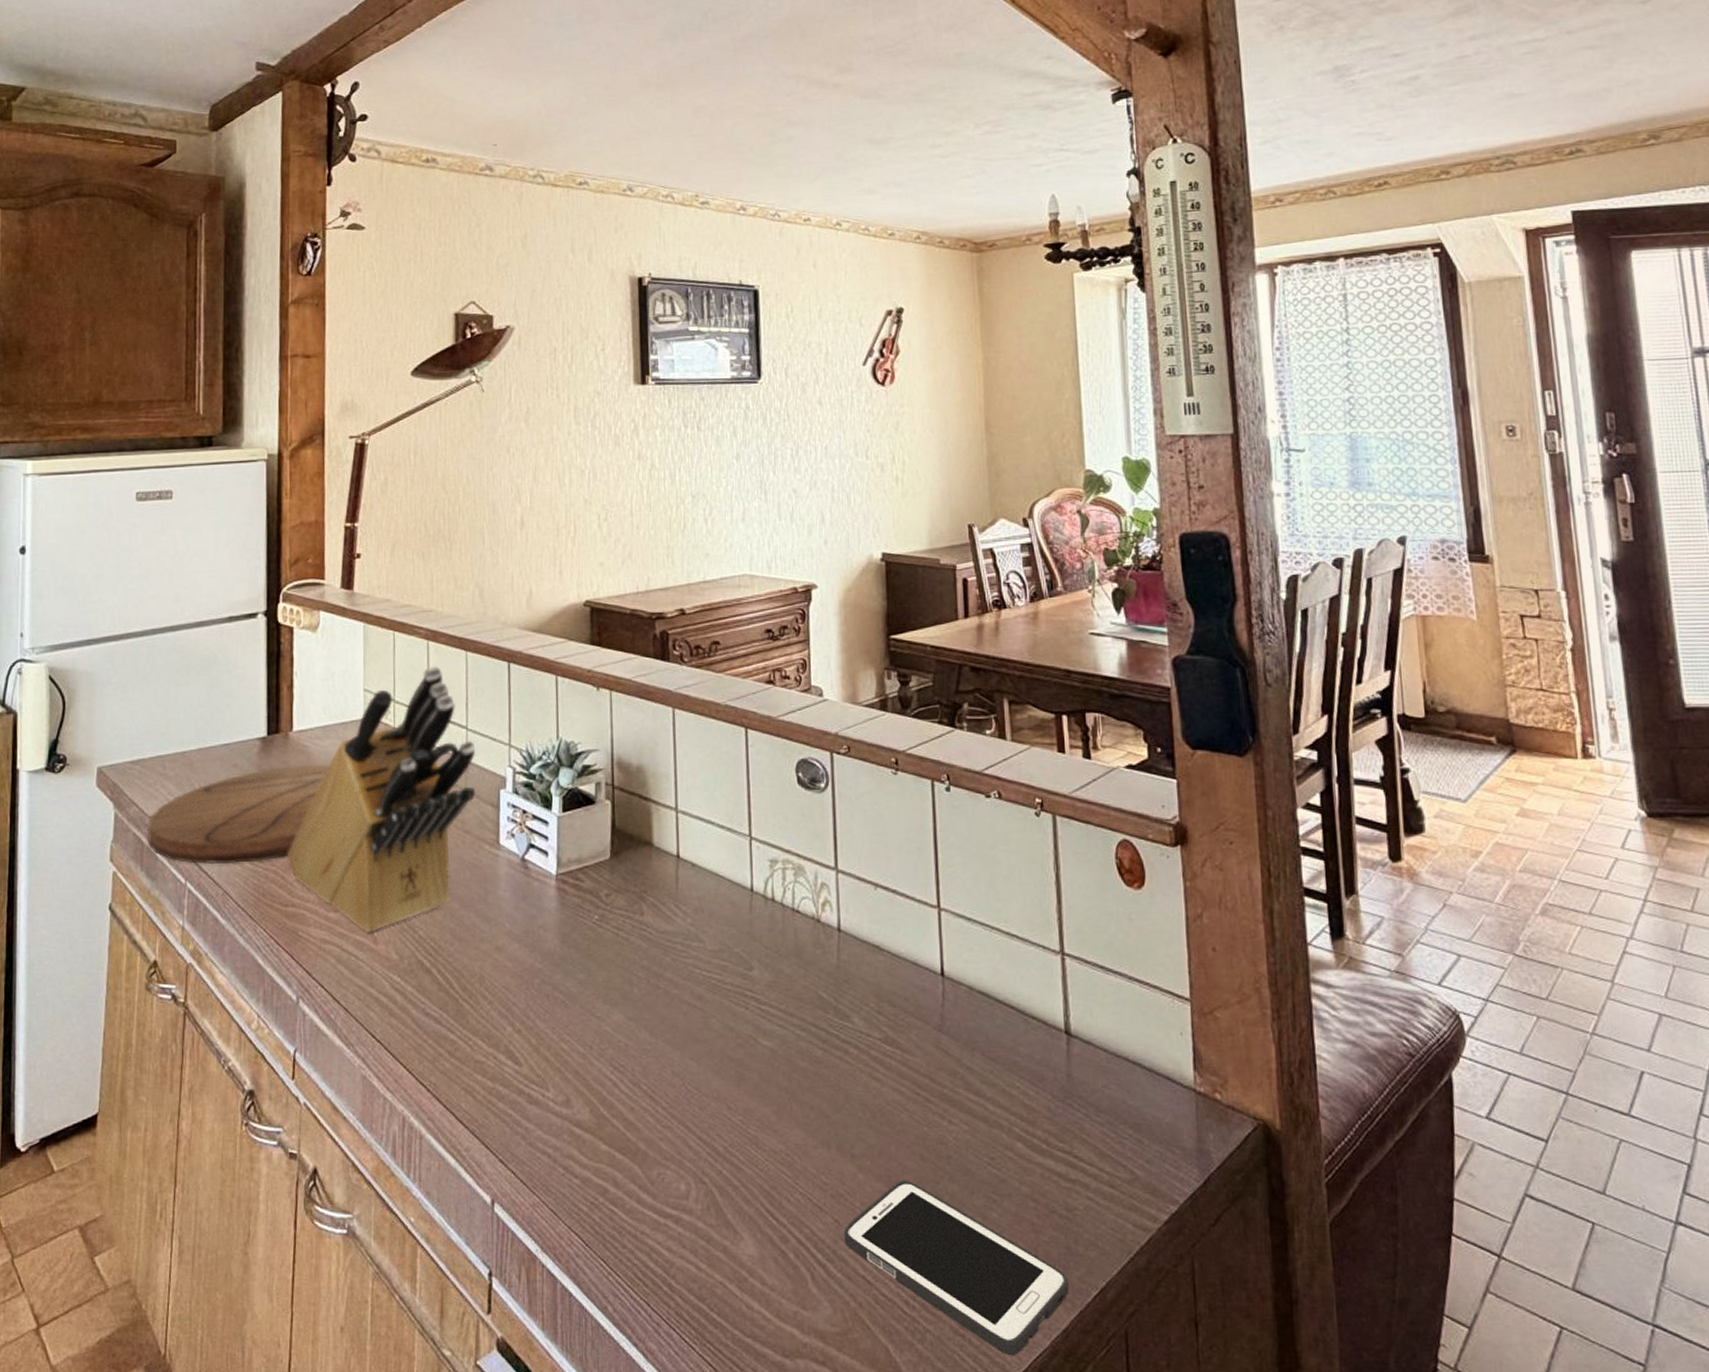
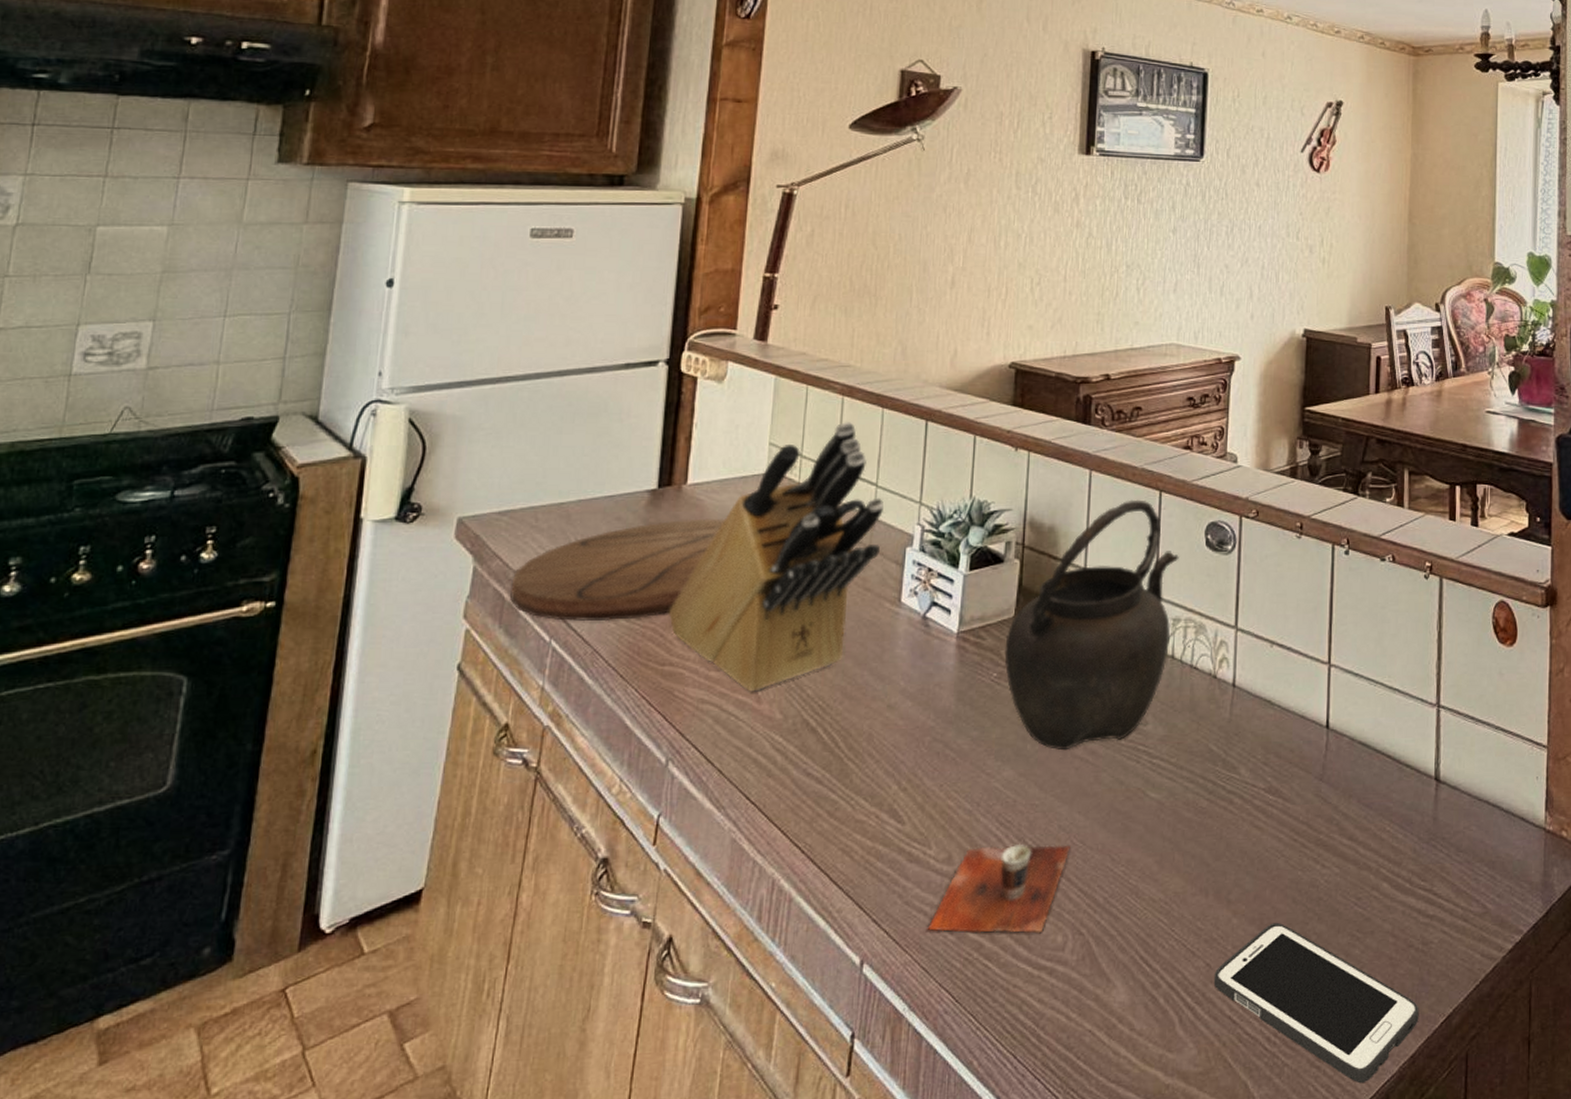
cup: none [552,1088,686,1181] -> present [927,843,1070,934]
kettle: none [603,737,771,995] -> present [1004,499,1179,751]

